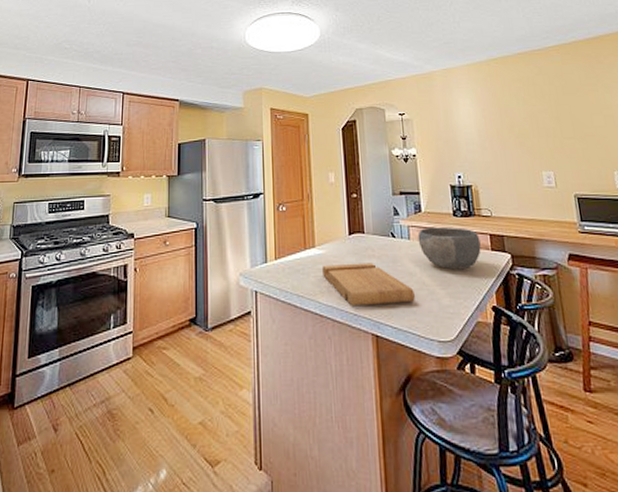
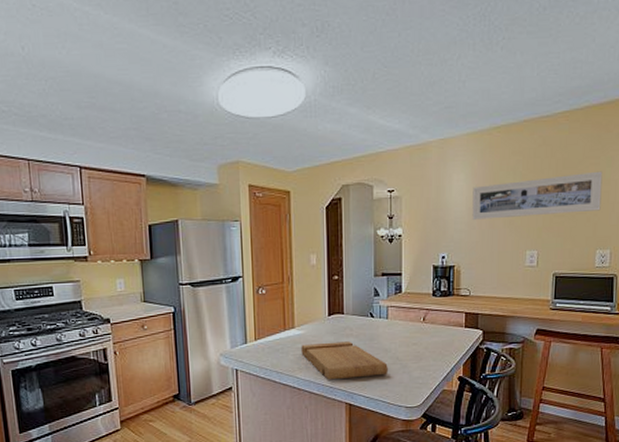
bowl: present [417,226,481,270] -> none [396,306,455,346]
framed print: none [479,97,609,141] -> present [472,171,603,220]

